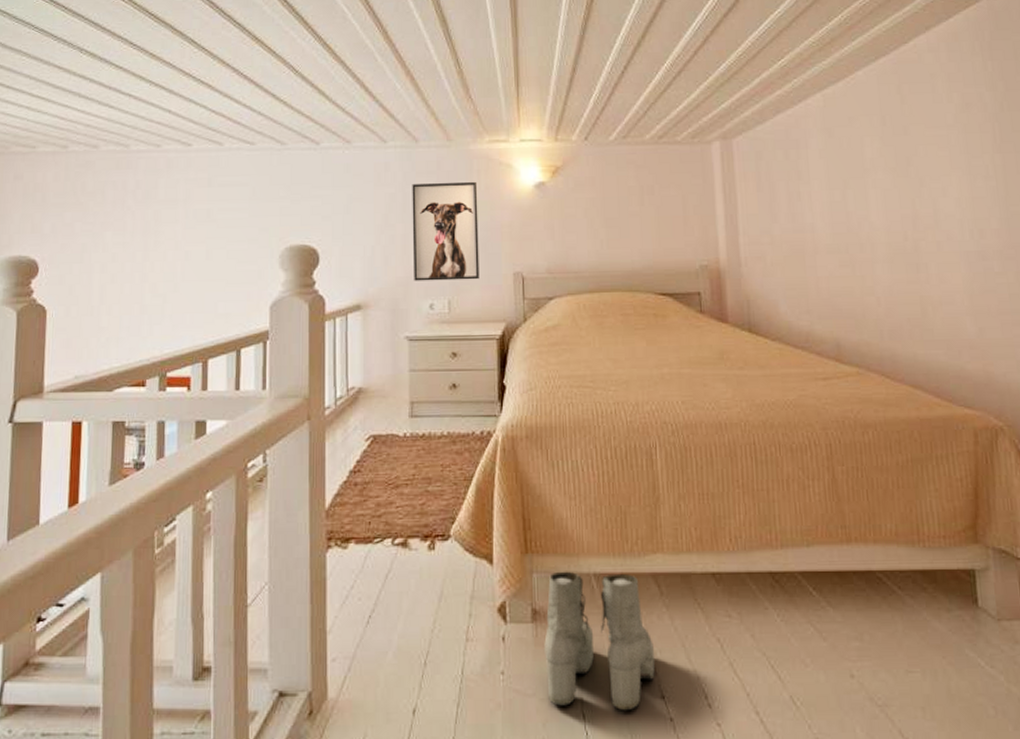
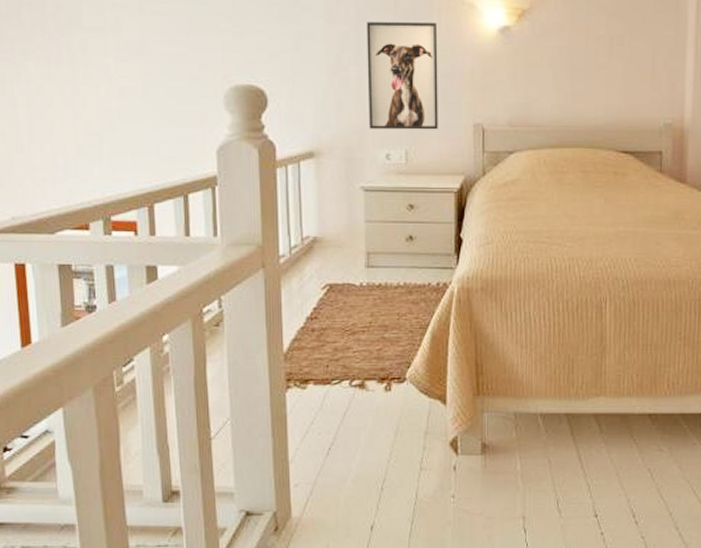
boots: present [544,571,655,711] -> none [492,411,591,527]

